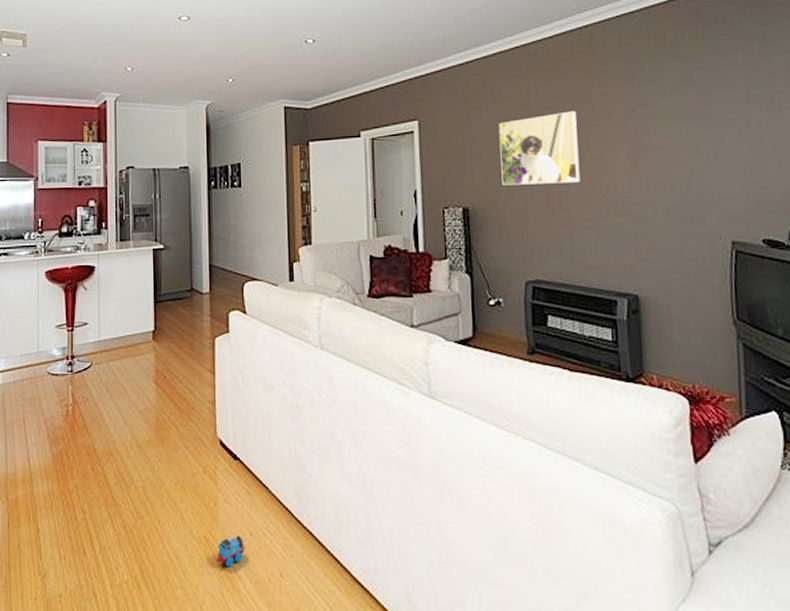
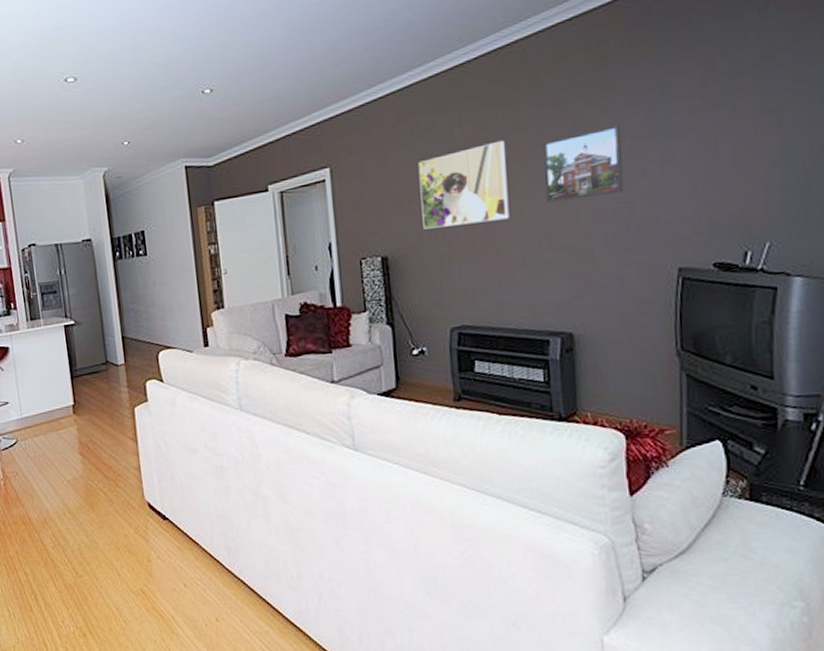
toy train: present [216,535,245,567] -> none [154,587,181,616]
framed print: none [610,107,682,171] -> present [543,124,624,203]

